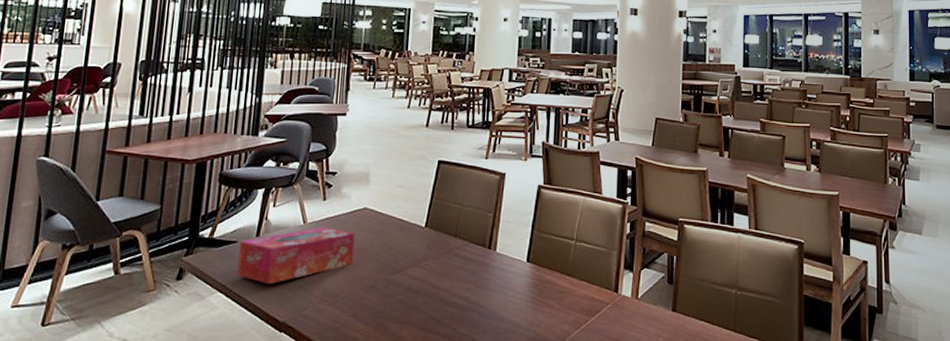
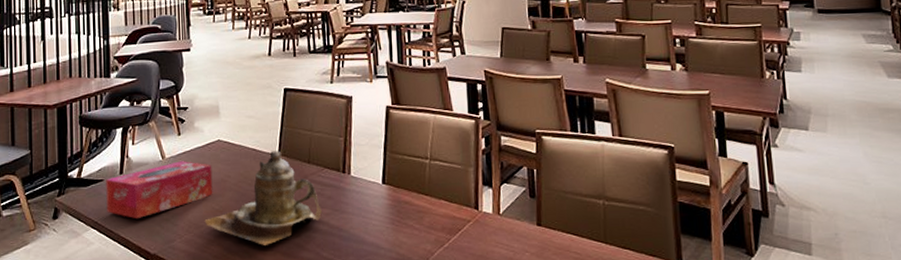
teapot: none [341,222,464,320] -> present [204,151,323,247]

